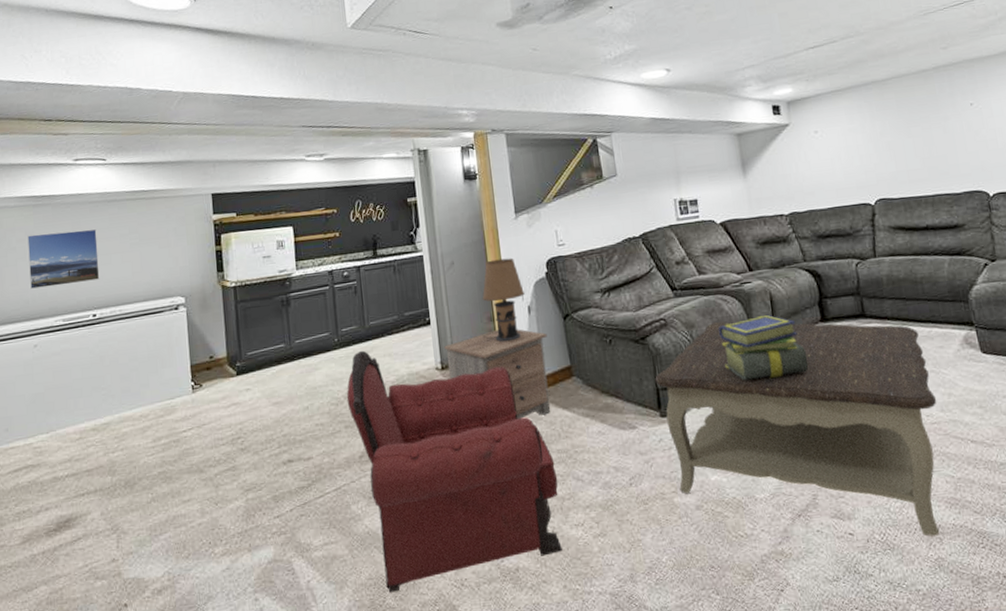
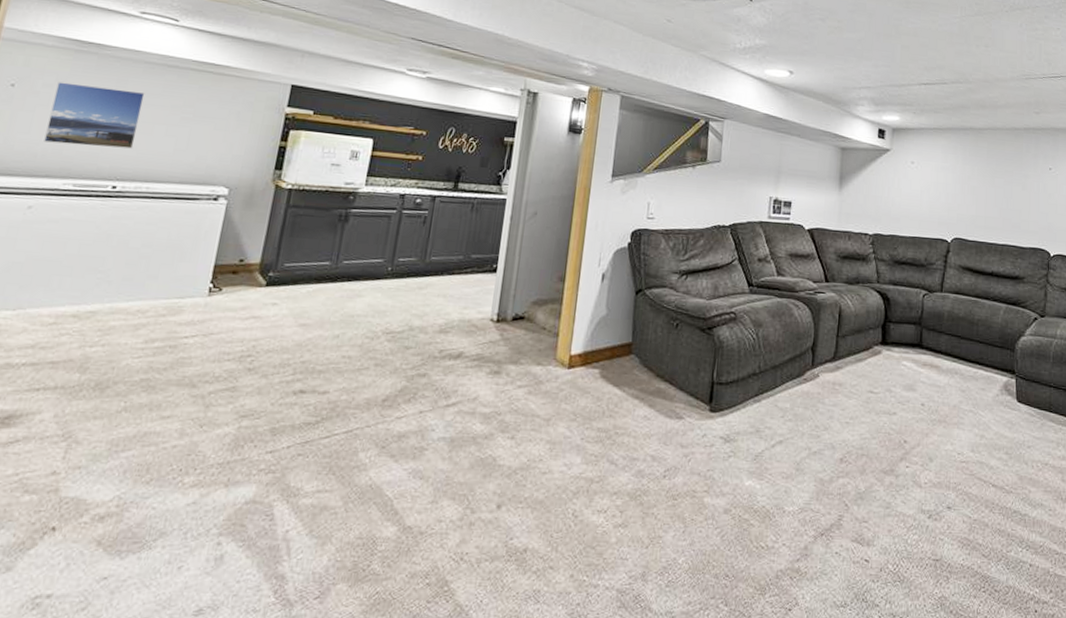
armchair: present [346,350,562,593] -> none [375,285,592,557]
nightstand: present [444,329,551,419] -> none [502,291,615,389]
table lamp: present [482,258,525,342] -> none [548,218,603,306]
coffee table: present [655,321,940,537] -> none [712,326,970,574]
stack of books: present [719,314,809,381] -> none [783,327,862,393]

